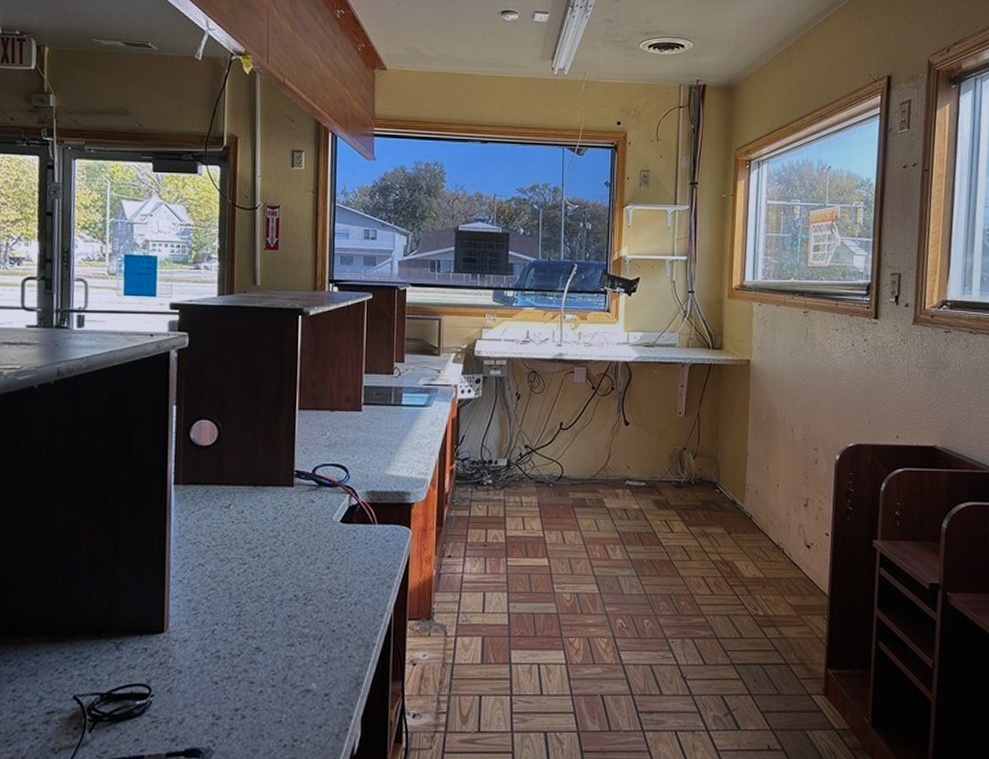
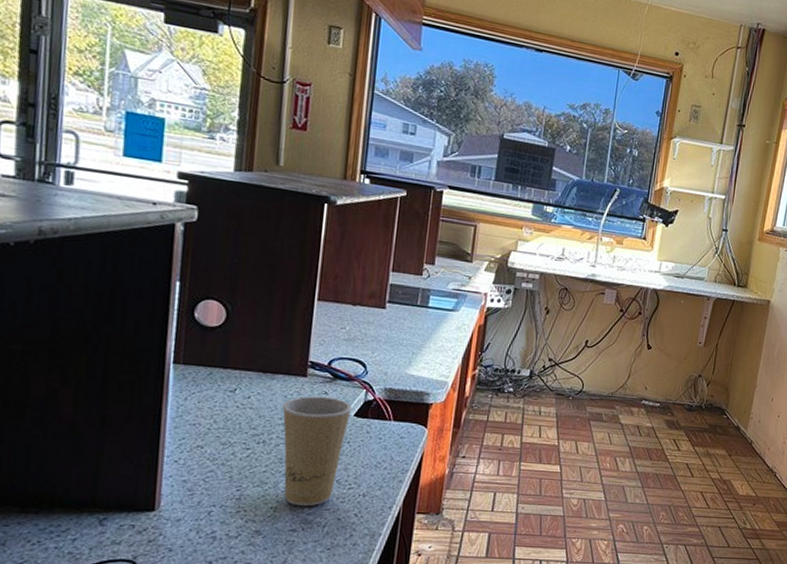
paper cup: none [273,504,337,620] -> present [282,396,352,507]

